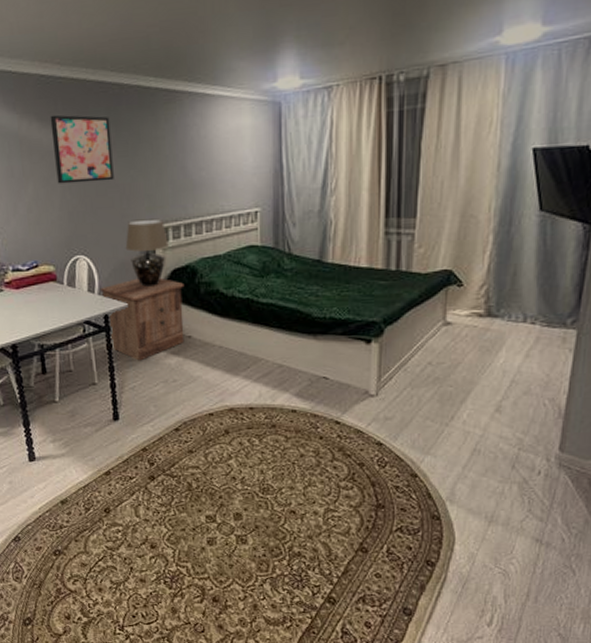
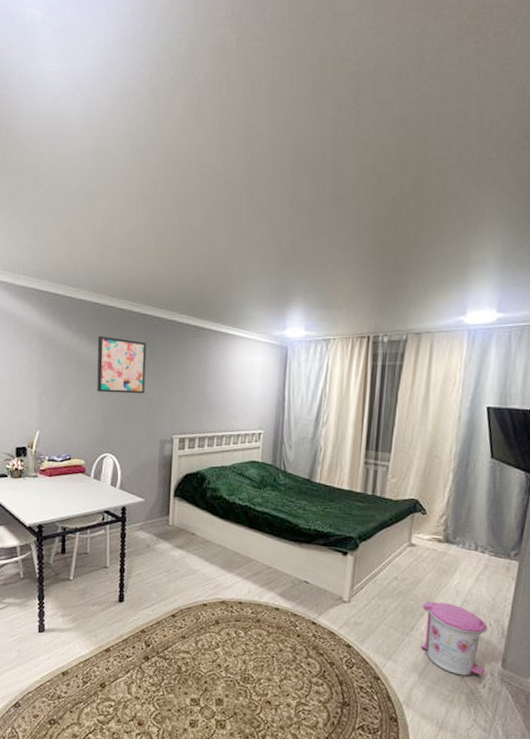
nightstand: present [99,278,185,361] -> none [120,478,194,551]
table lamp: present [125,218,169,287] -> none [147,429,184,487]
trash can: none [463,385,542,464] -> present [420,601,488,676]

